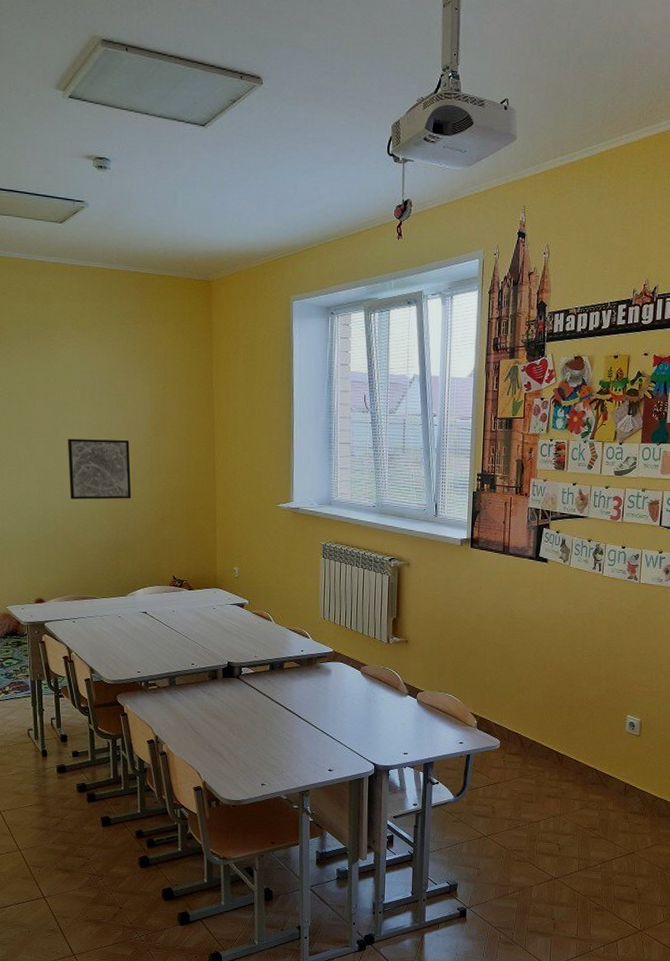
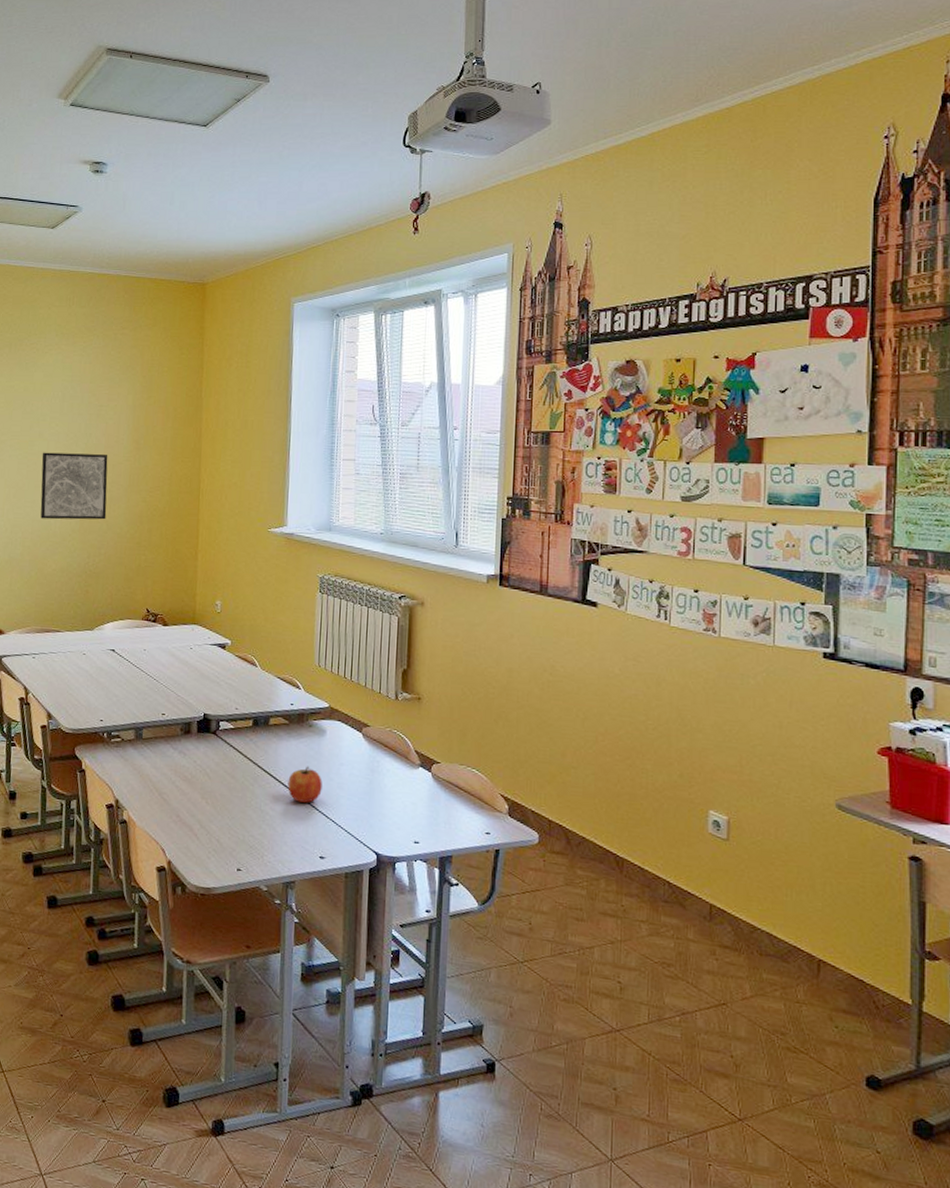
fruit: none [301,700,329,729] -> present [287,766,322,803]

